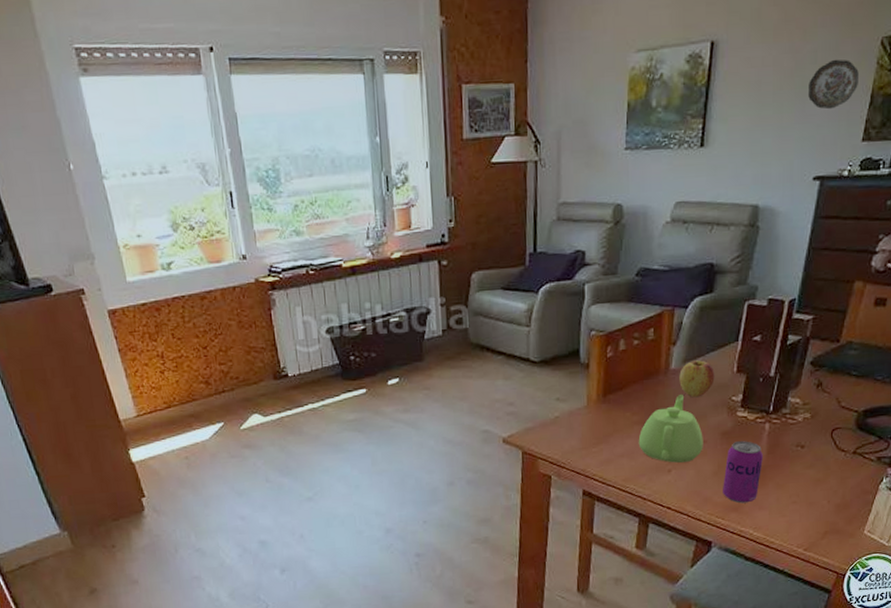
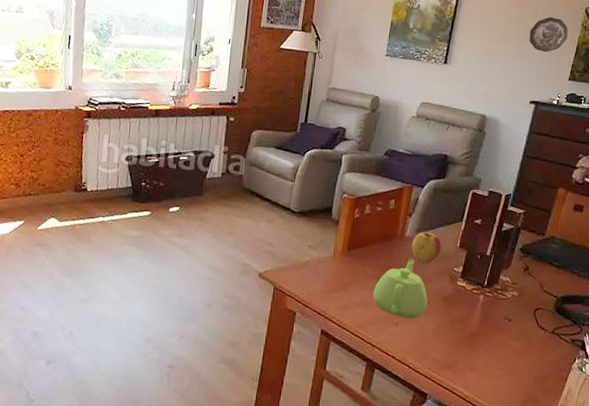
beverage can: present [723,441,763,504] -> none [440,307,476,363]

